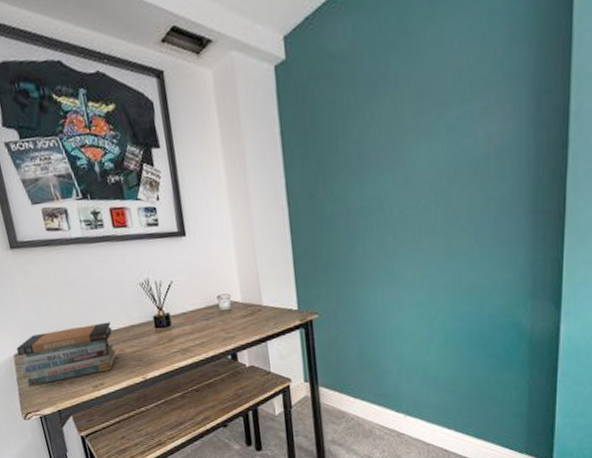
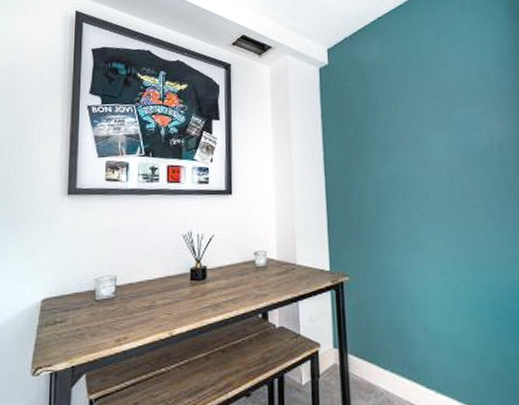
book stack: present [16,322,117,386] -> none [46,271,148,336]

